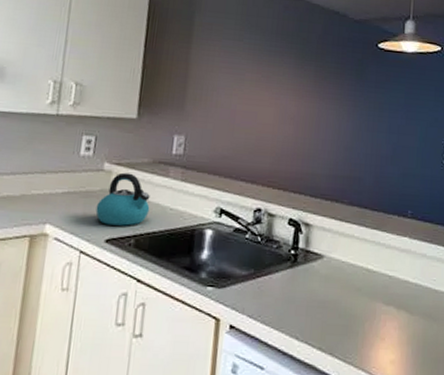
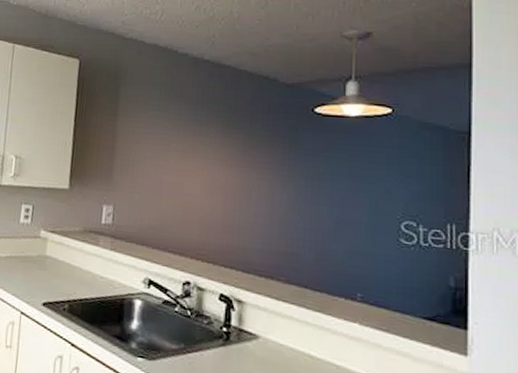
kettle: present [95,172,150,226] -> none [34,240,82,291]

